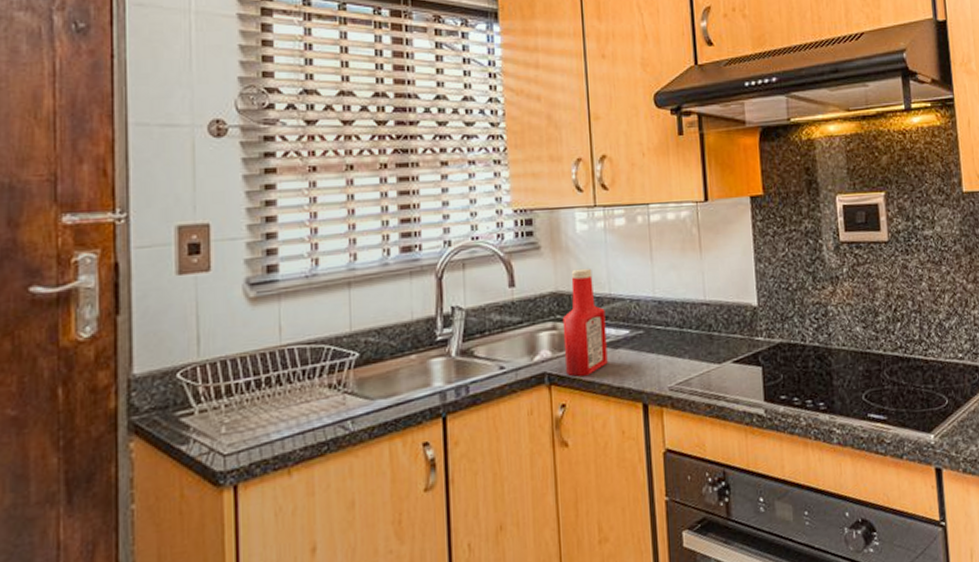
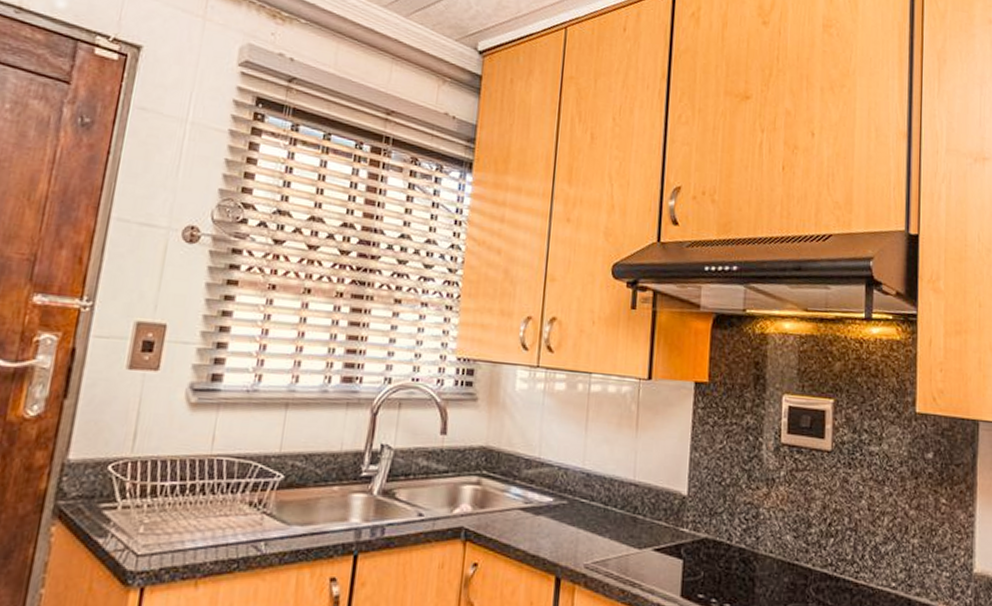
ketchup bottle: present [562,268,608,377] -> none [482,426,532,538]

